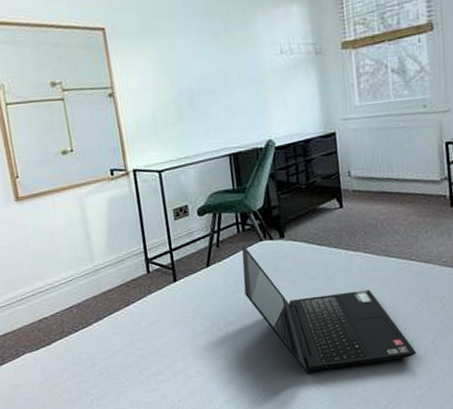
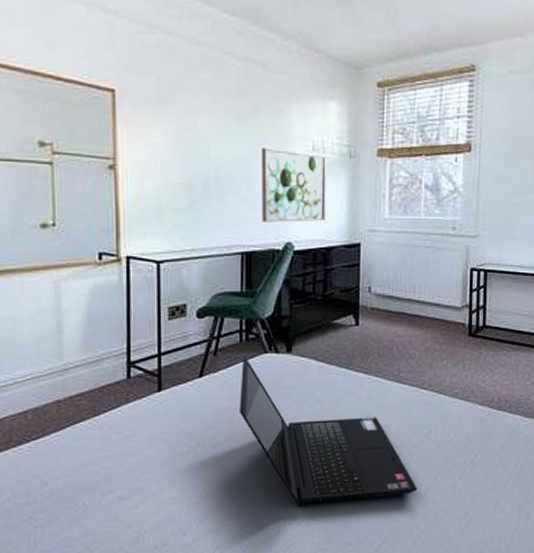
wall art: none [235,56,300,125] -> present [262,148,326,222]

